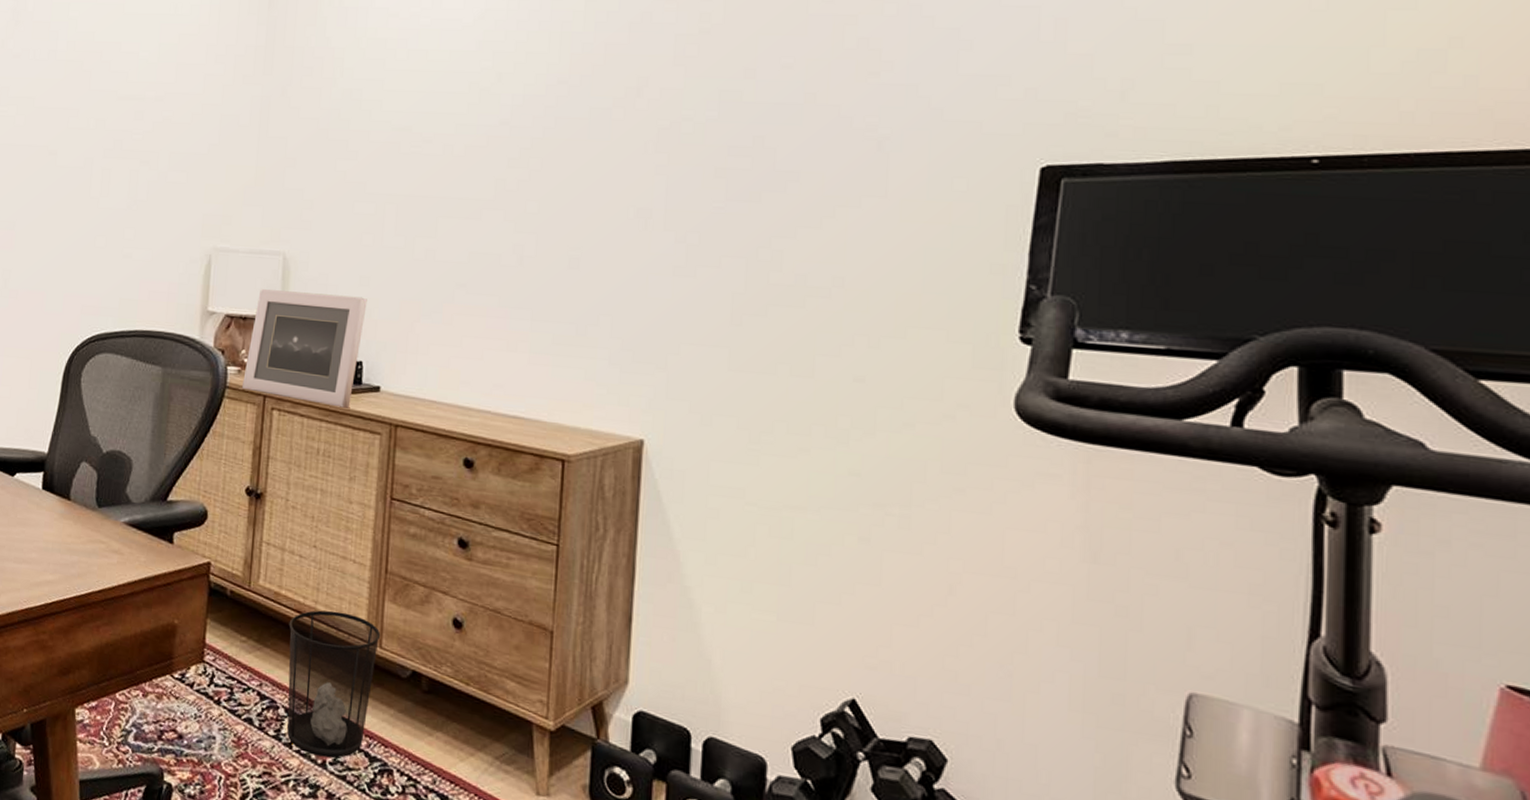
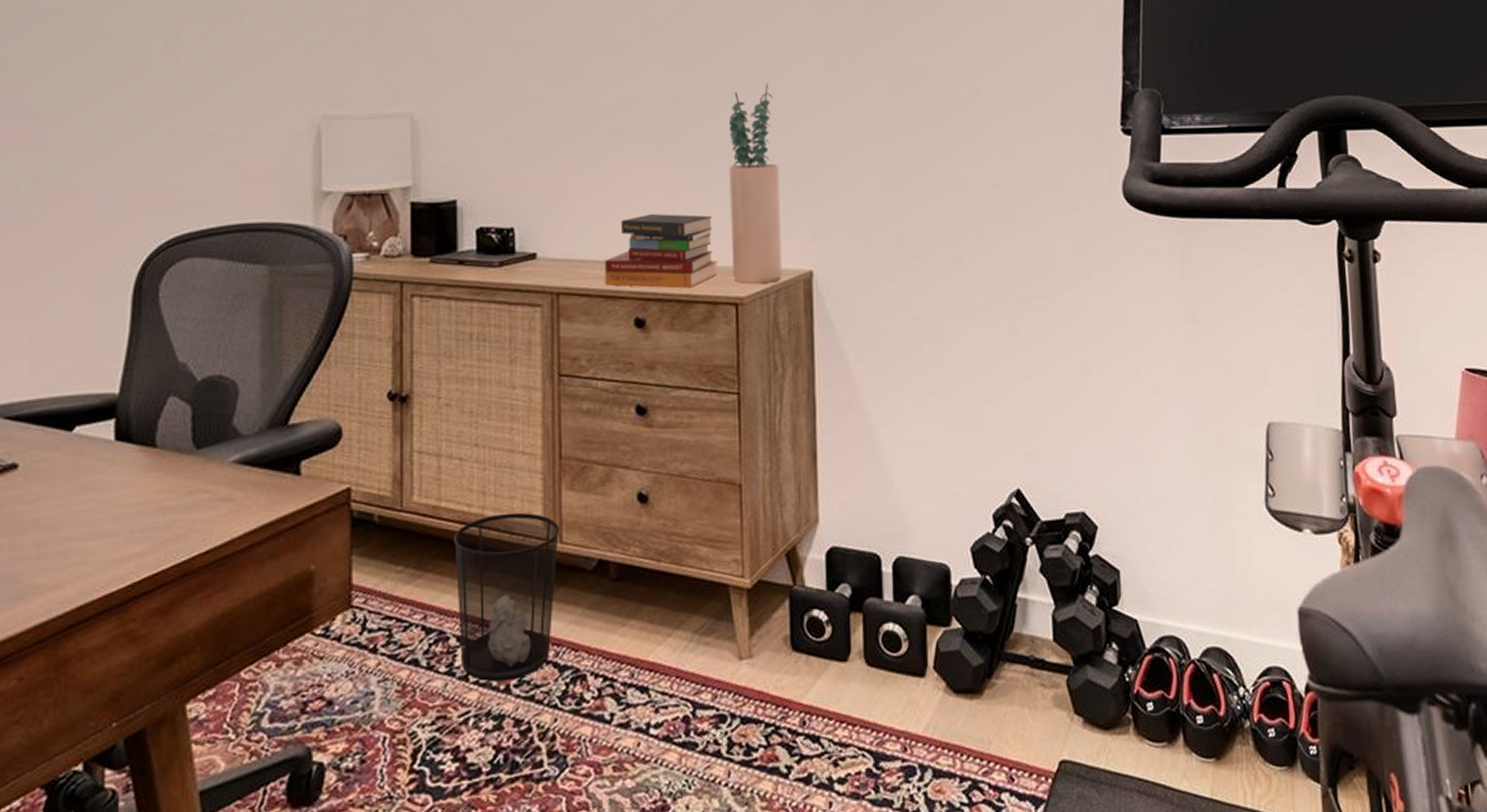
picture frame: present [241,288,367,408] -> none [372,156,514,283]
books: none [439,365,548,439] -> present [604,214,719,288]
vase: none [562,253,617,446] -> present [729,83,782,284]

